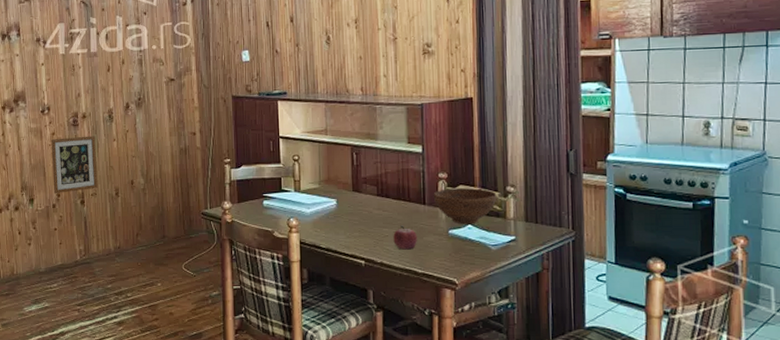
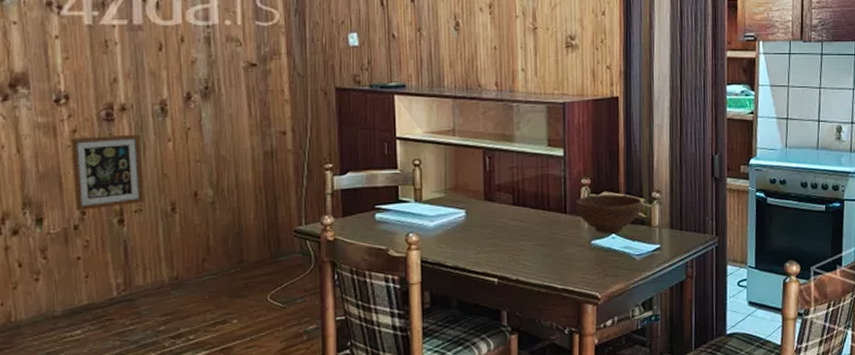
fruit: present [393,225,417,250] -> none [530,237,557,264]

